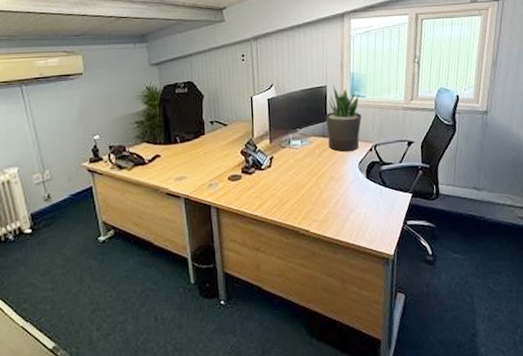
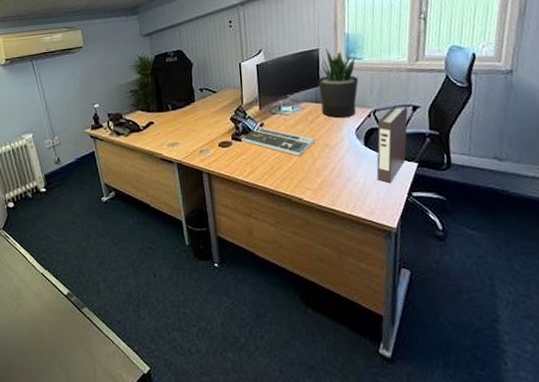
computer keyboard: none [250,160,324,190] -> present [240,126,317,157]
binder: none [376,140,404,213] -> present [376,105,408,183]

